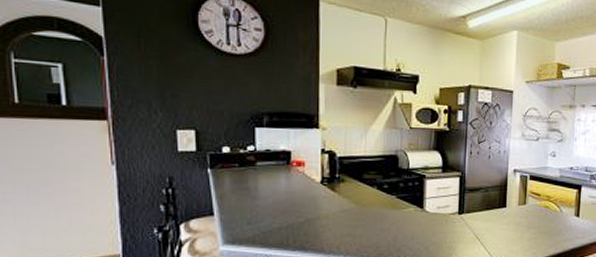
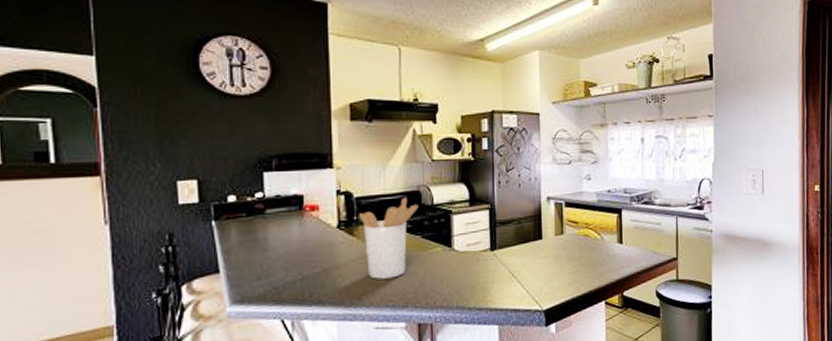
utensil holder: none [341,160,395,232] -> present [359,197,419,279]

